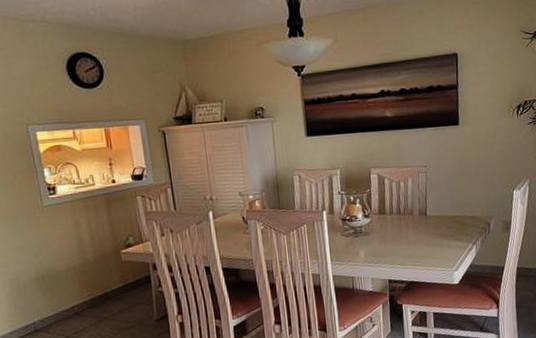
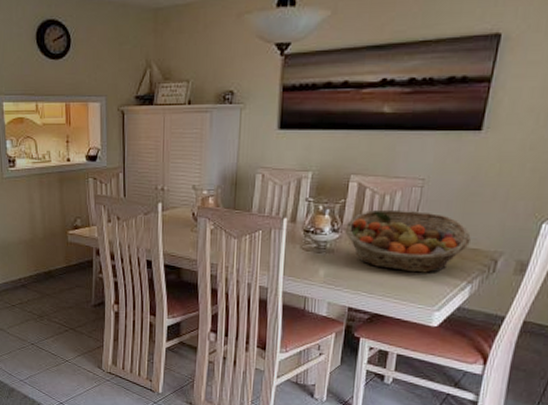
fruit basket: none [374,191,468,243] -> present [345,209,471,273]

